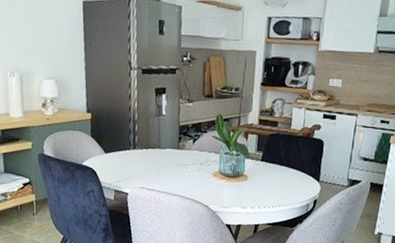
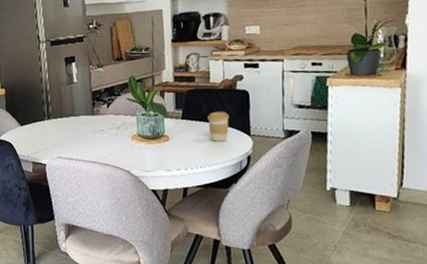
coffee cup: none [284,156,304,185] -> present [208,111,229,142]

